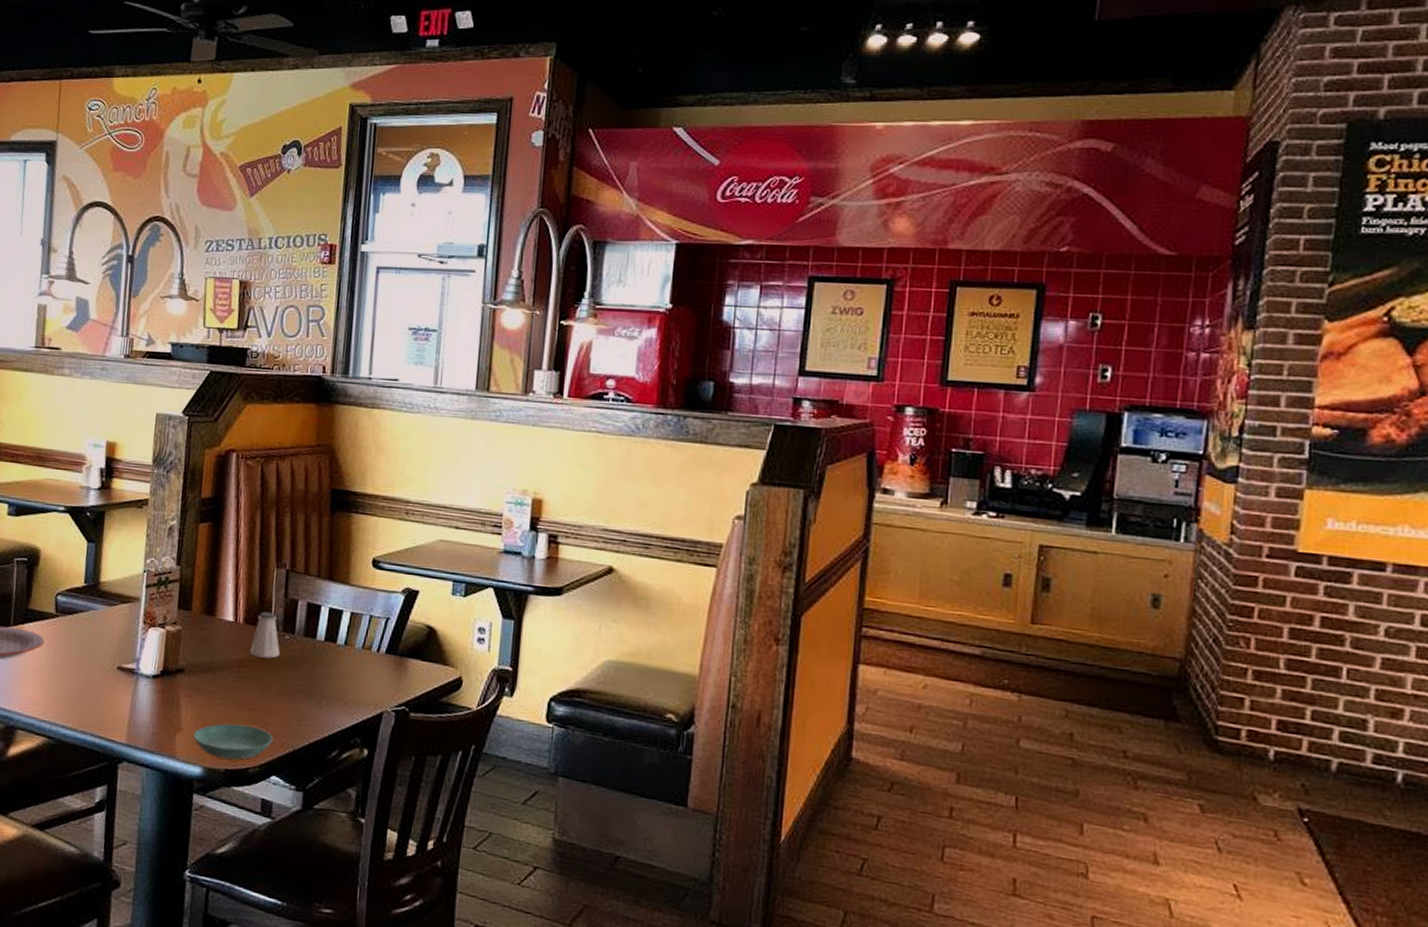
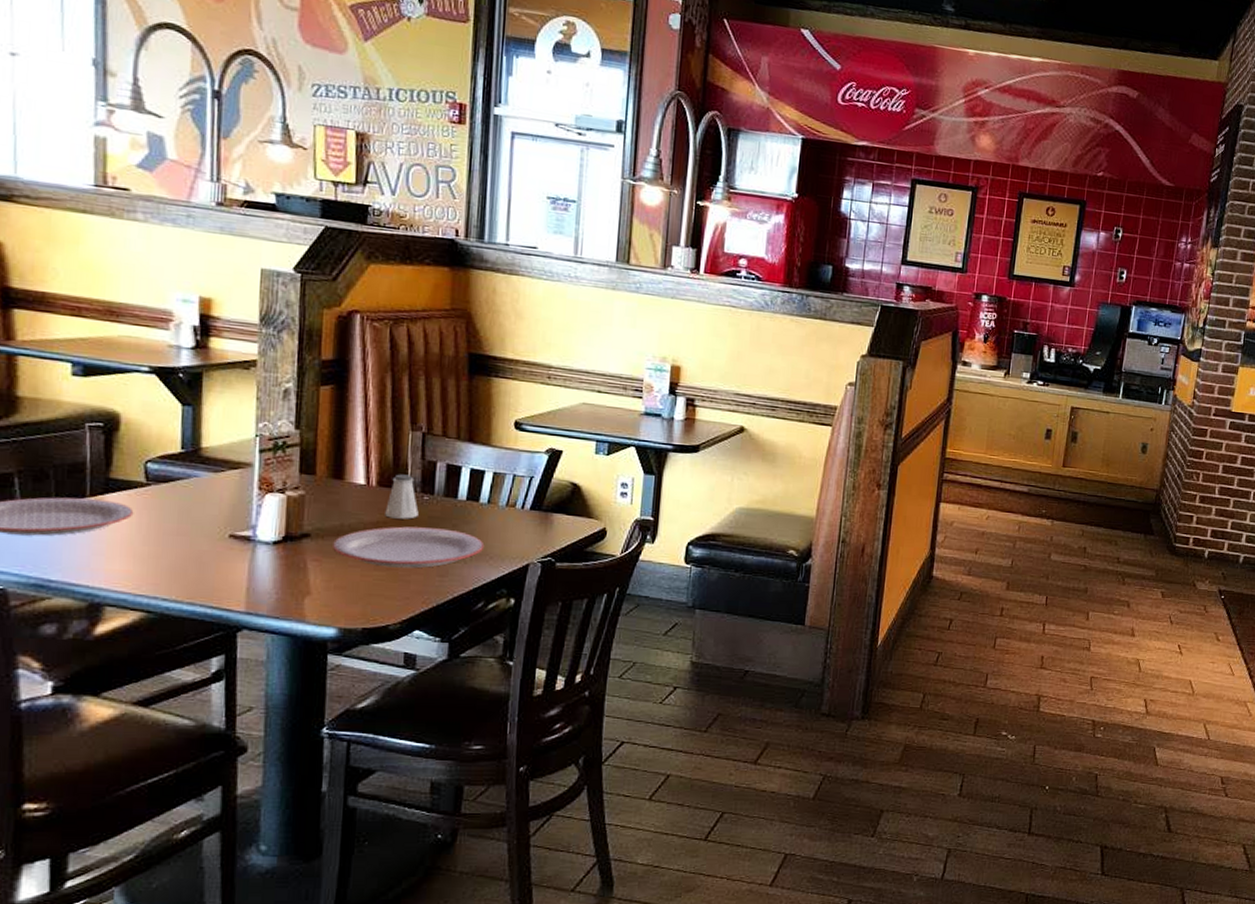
saucer: present [193,723,273,760] -> none [325,584,415,618]
plate: none [203,665,340,710] -> present [333,526,485,568]

